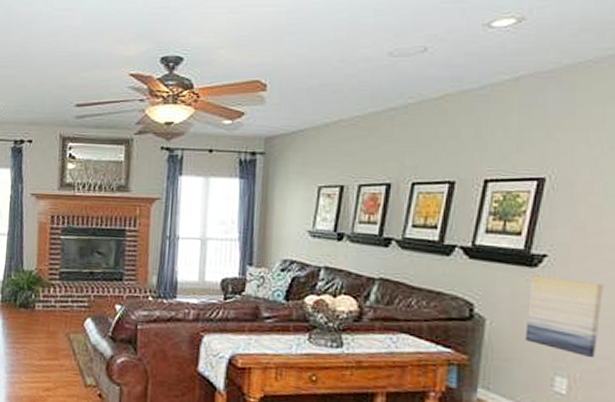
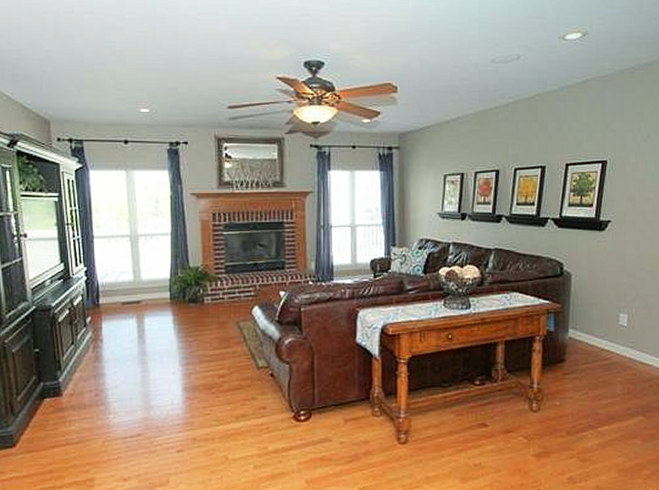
wall art: present [525,275,603,358] -> none [598,237,648,297]

